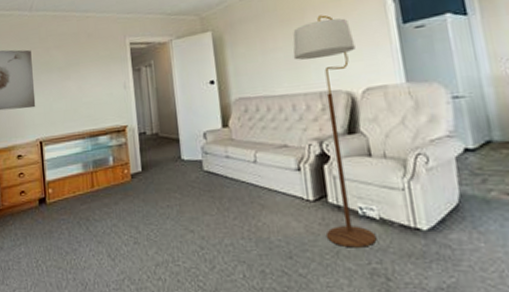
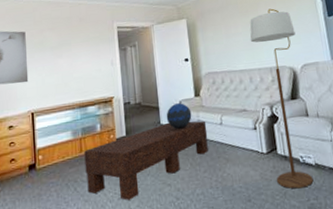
coffee table: none [96,157,239,245] -> present [84,120,208,200]
decorative sphere: none [188,135,219,166] -> present [166,103,192,129]

